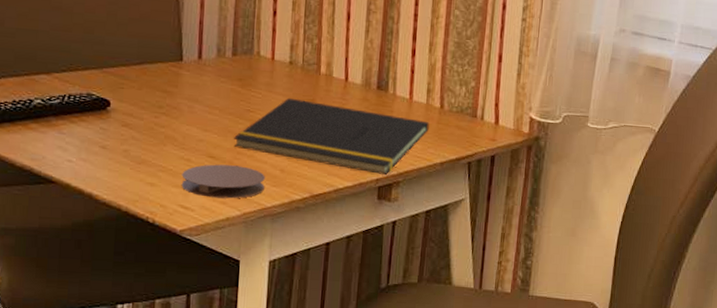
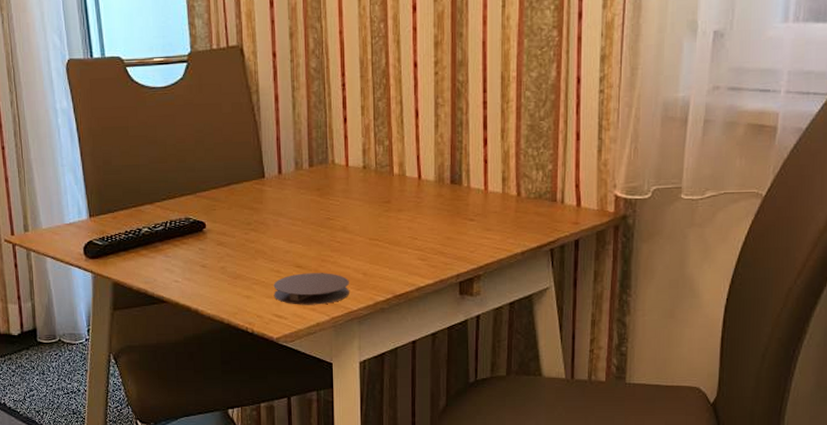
notepad: present [233,97,429,175] -> none [317,202,507,269]

